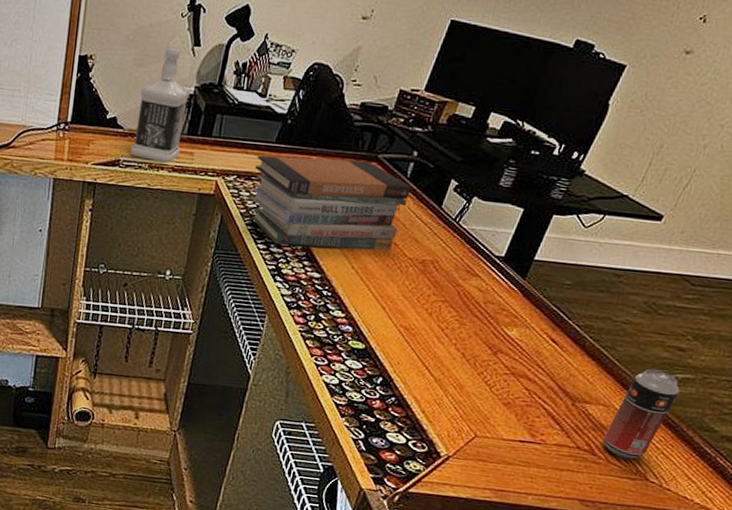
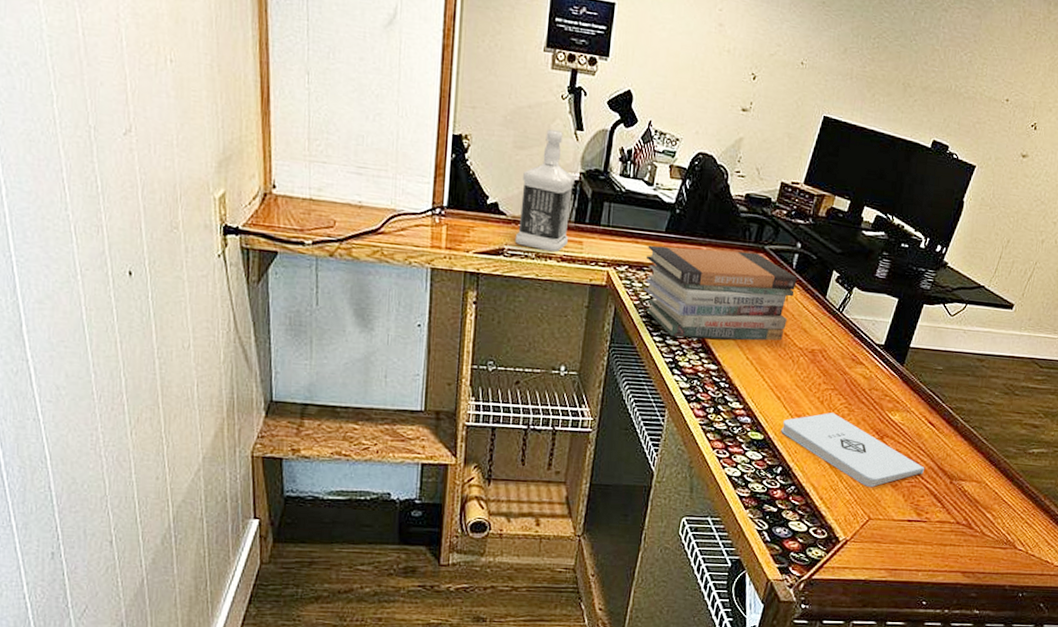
notepad: none [384,325,544,405] -> present [781,412,925,488]
beverage can: present [603,368,680,459] -> none [977,445,1037,530]

